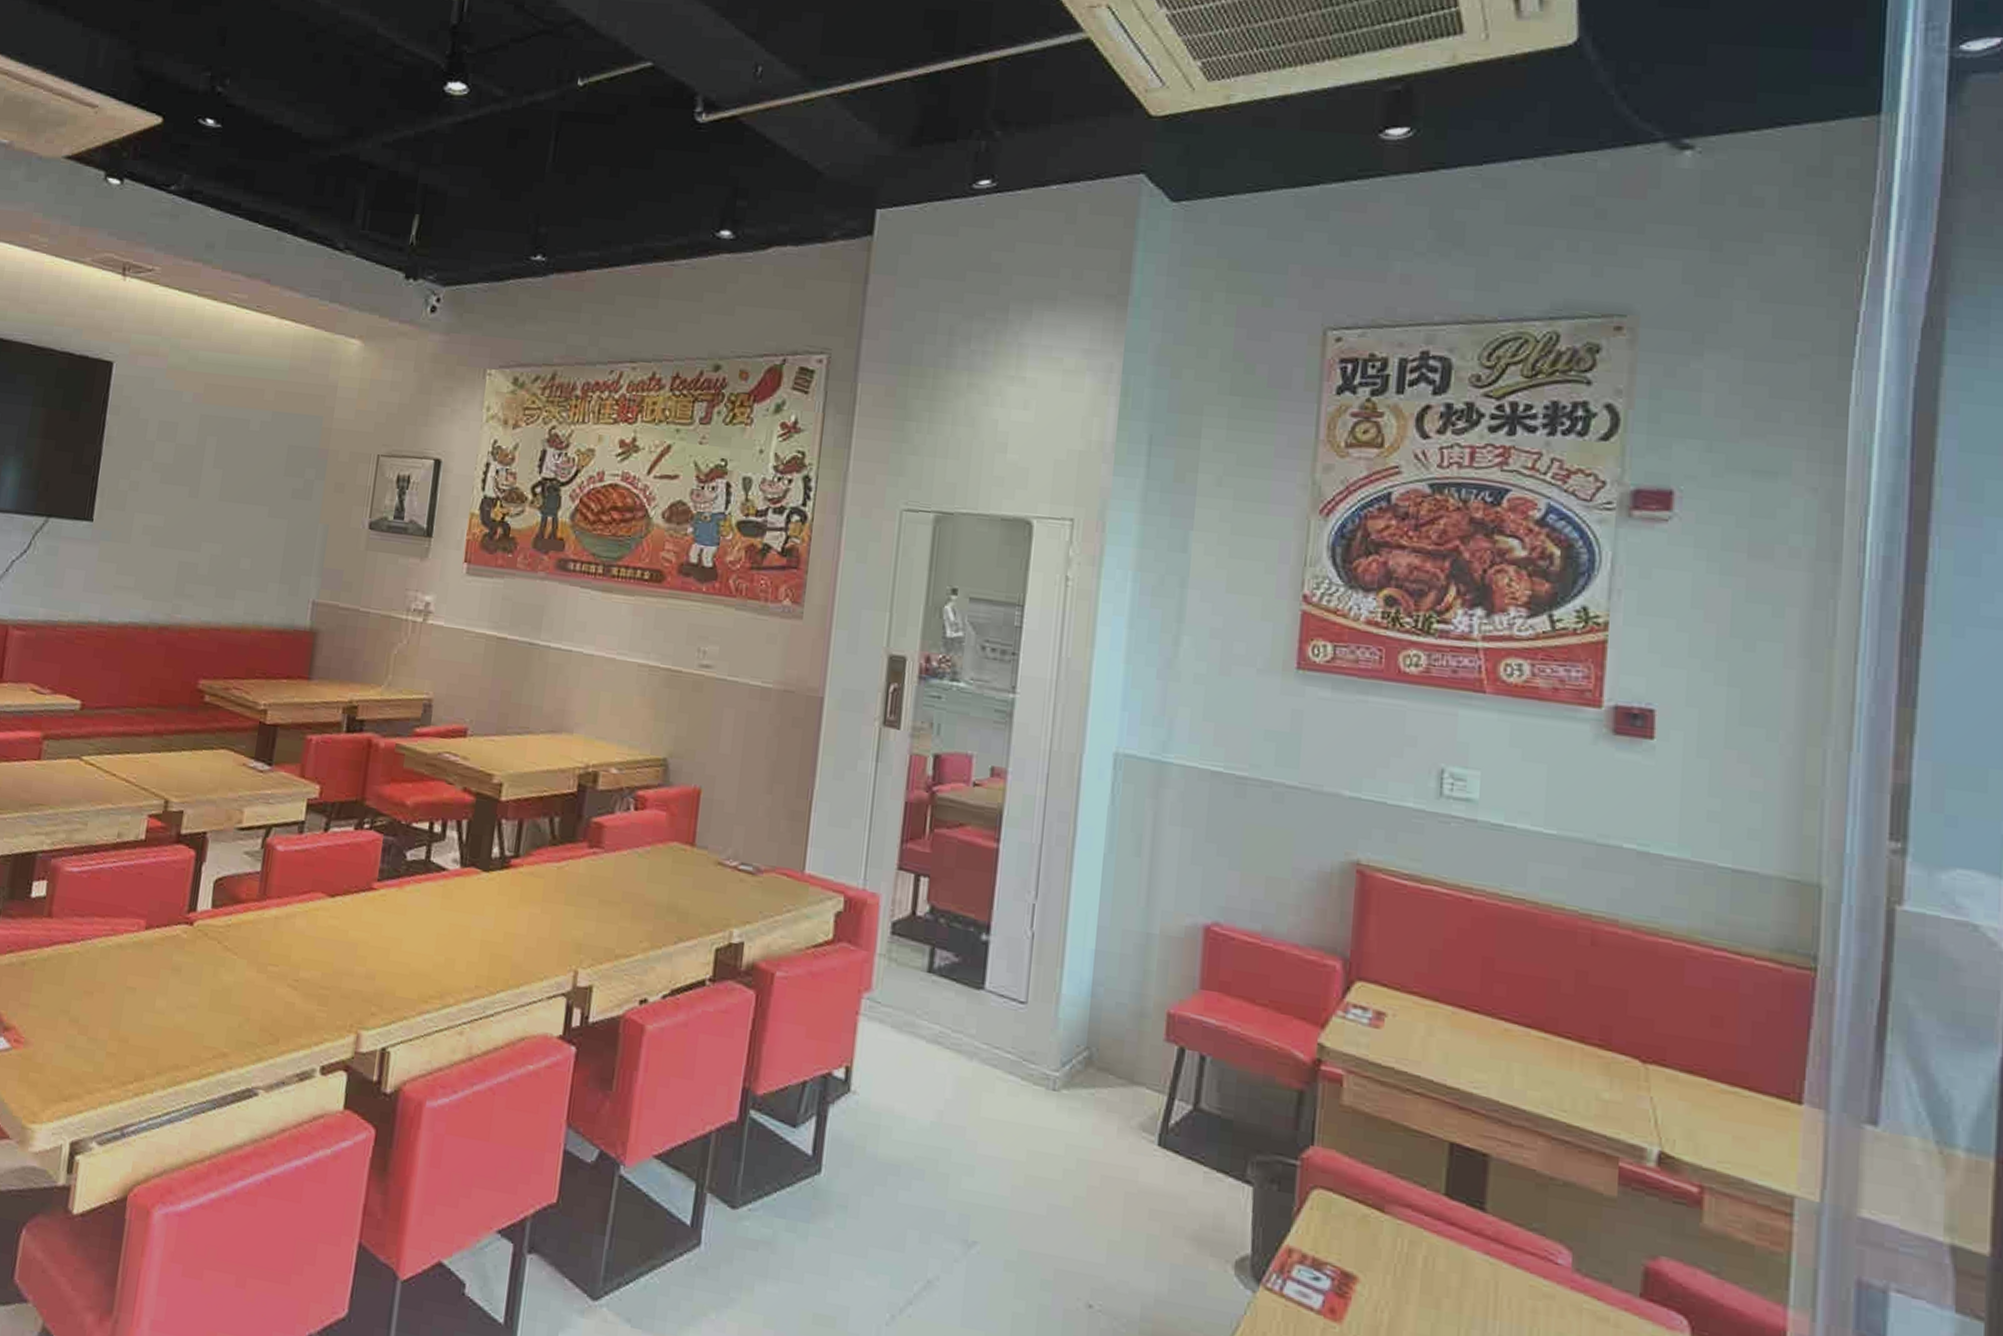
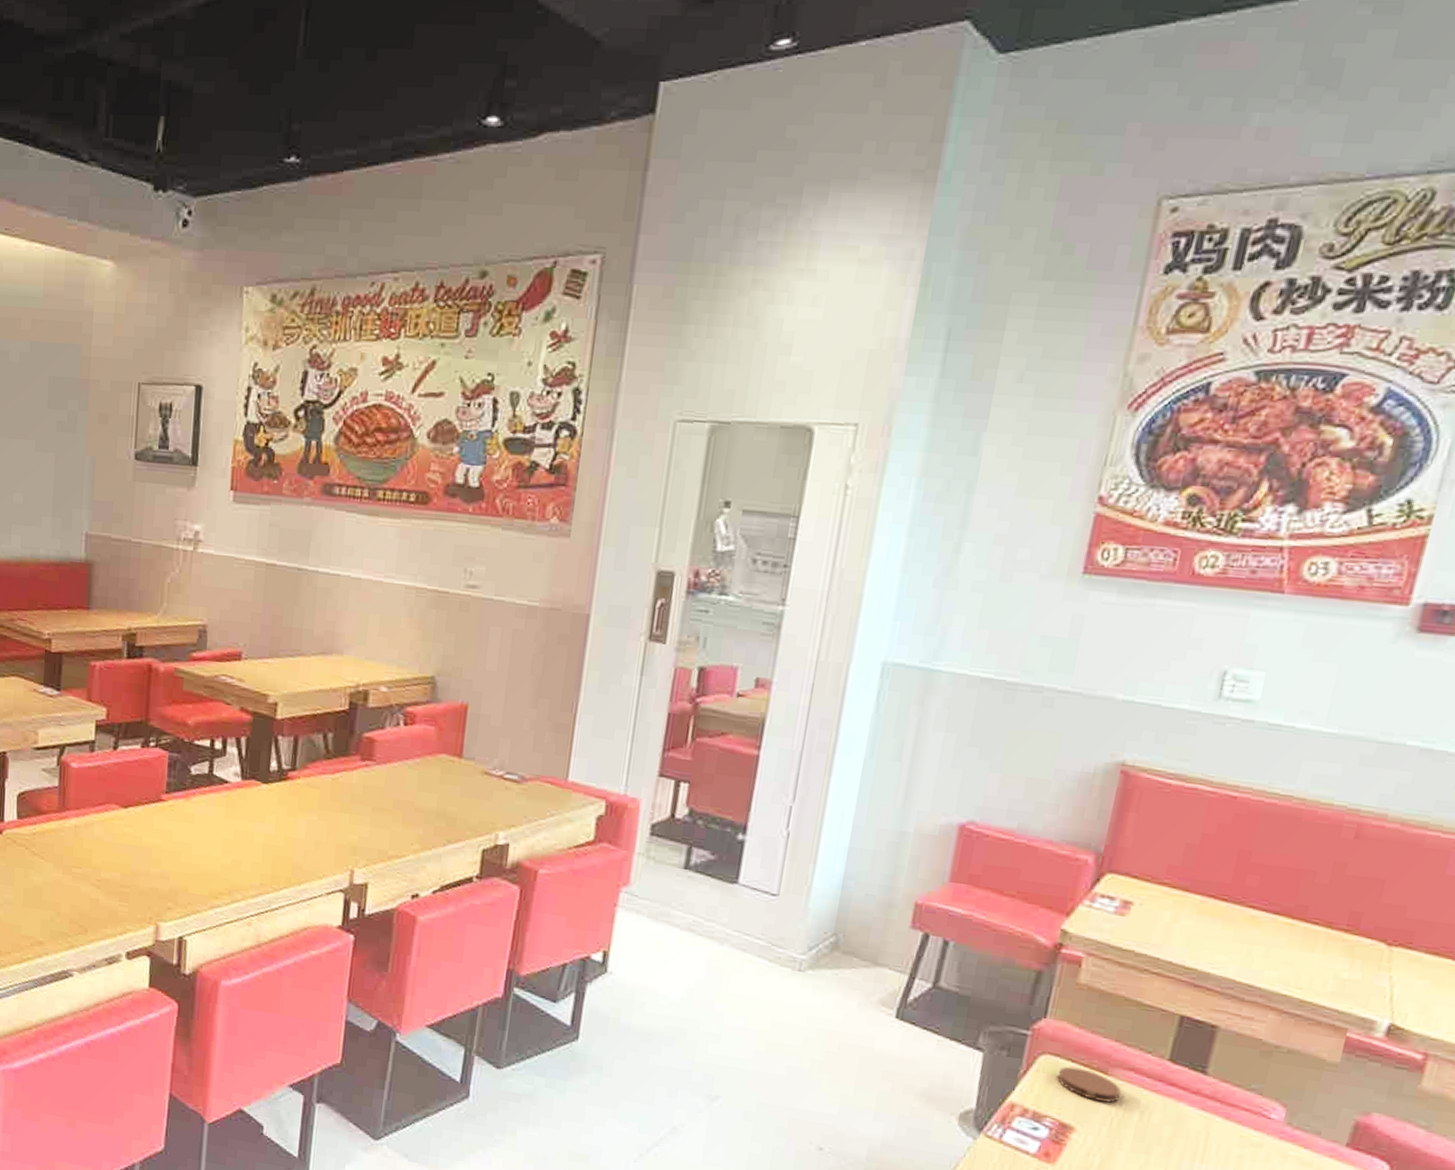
coaster: none [1332,1202,1402,1246] -> present [1057,1066,1122,1103]

